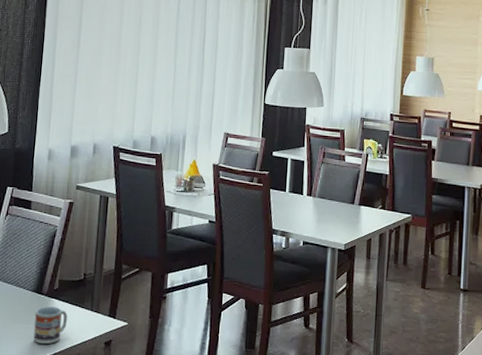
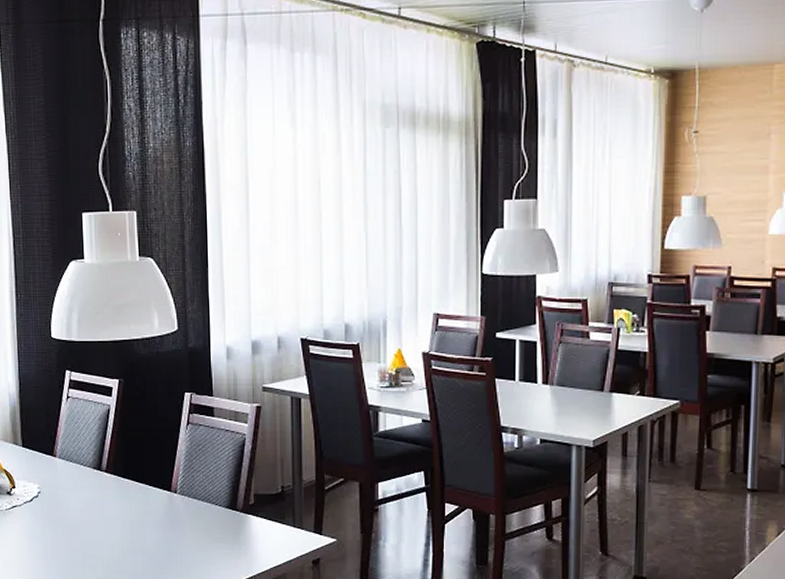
cup: present [33,306,67,345] -> none [231,524,268,565]

